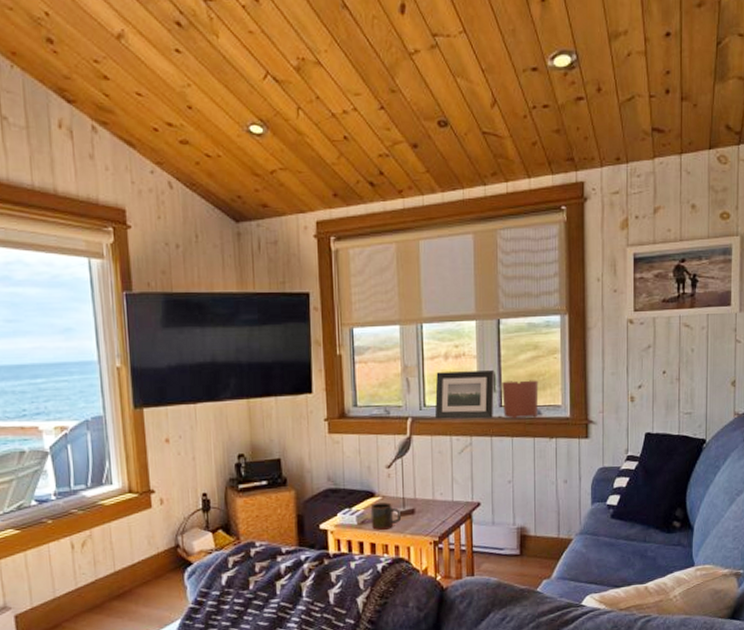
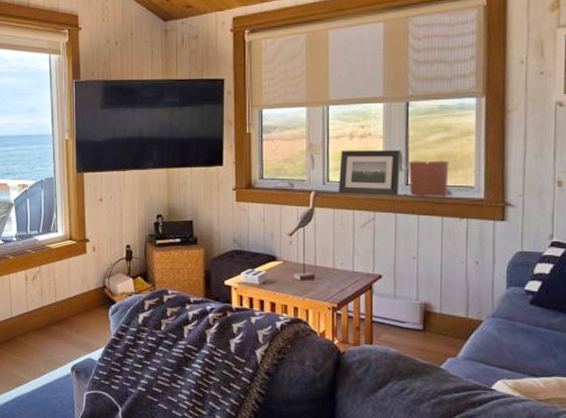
mug: present [370,502,402,530] -> none [272,266,302,291]

